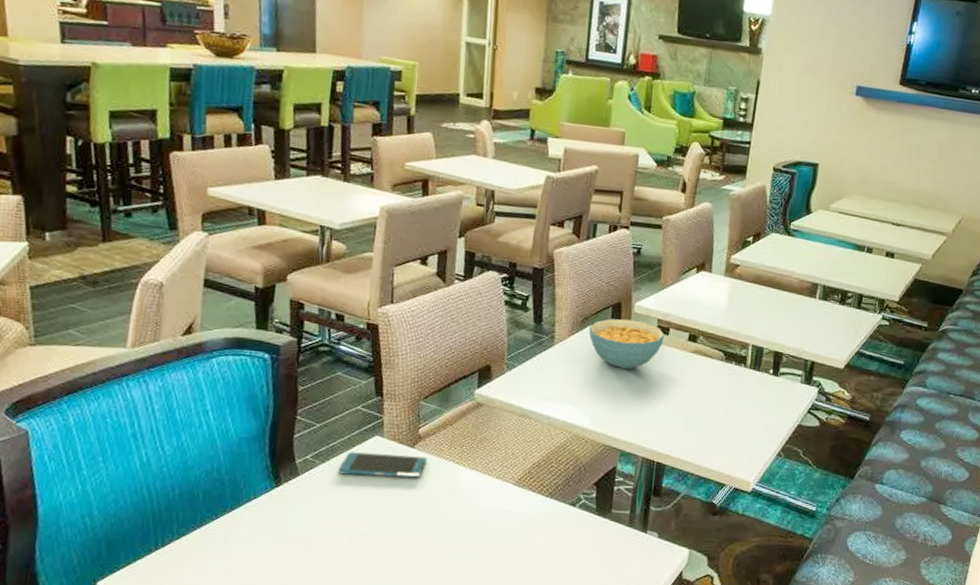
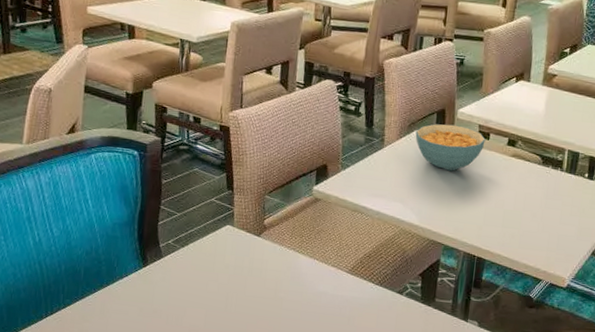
smartphone: present [337,452,427,478] -> none [195,238,271,264]

